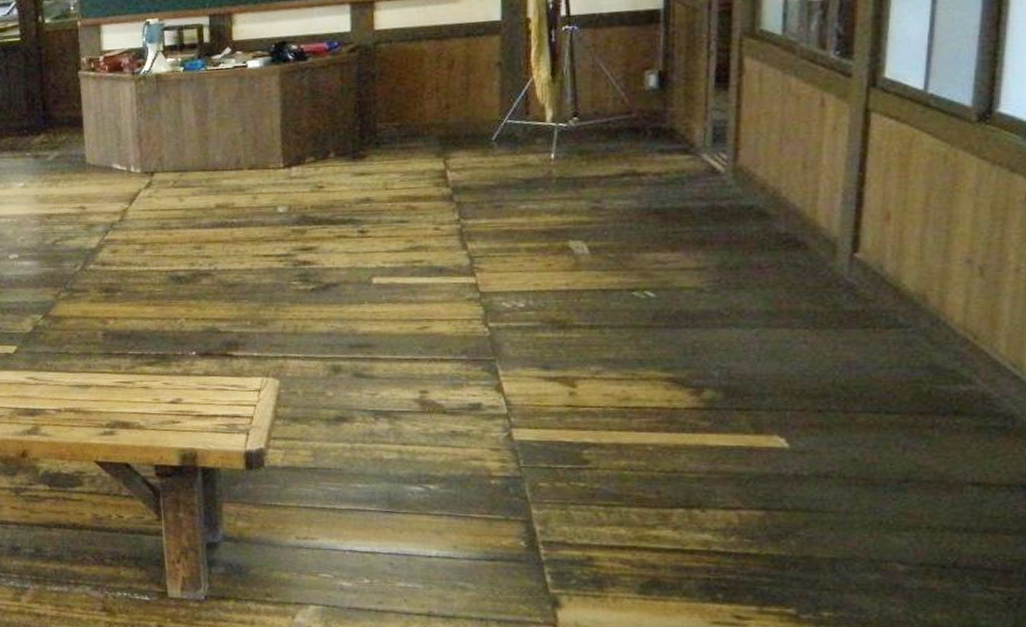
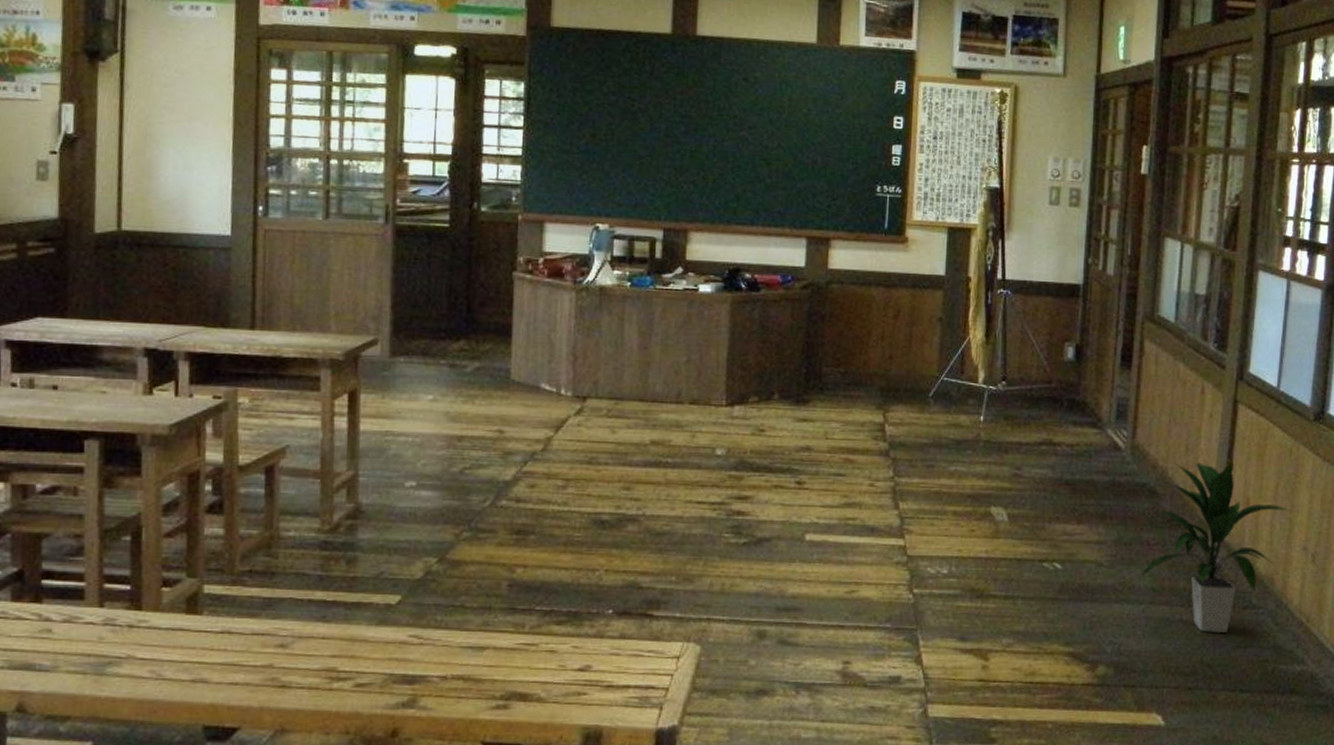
indoor plant: none [746,174,946,355] -> present [1136,460,1289,634]

